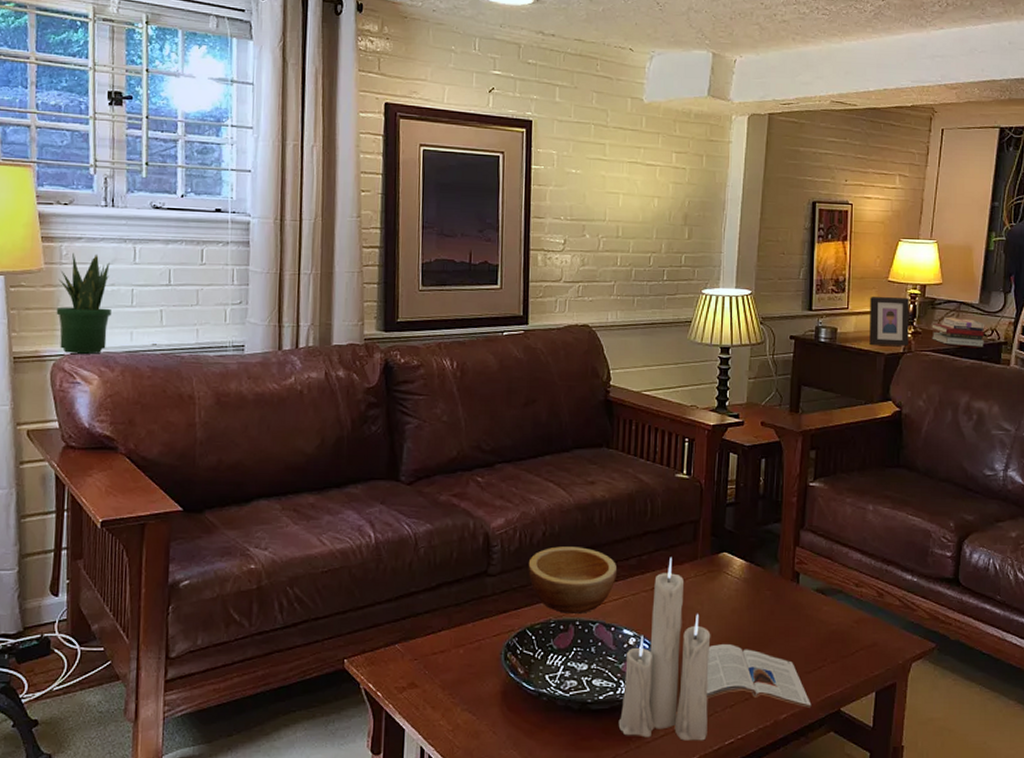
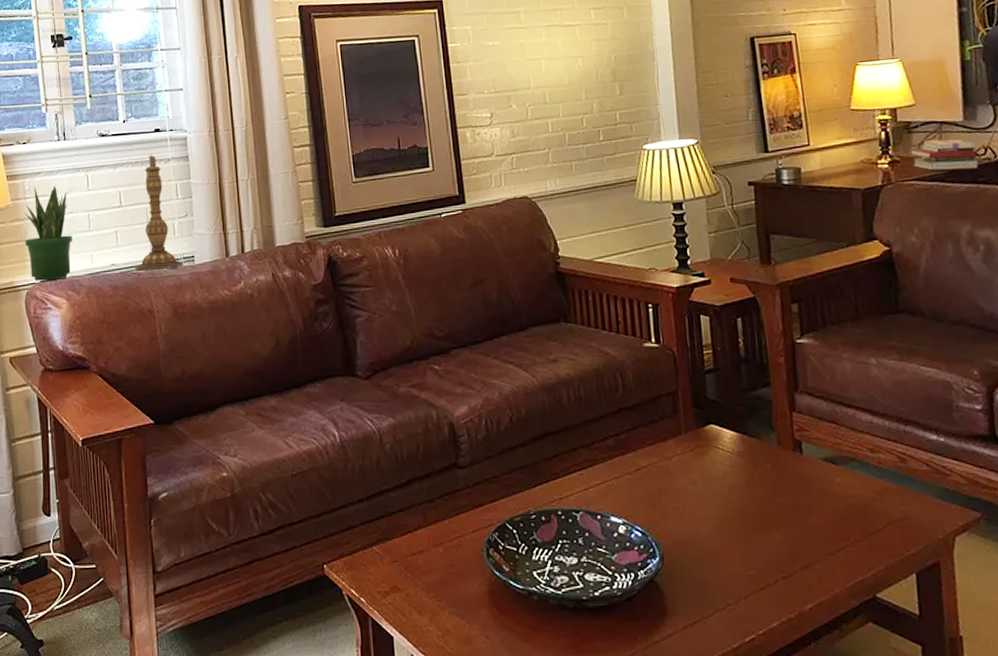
candlestick: none [178,234,233,355] -> present [135,153,184,271]
bowl: present [528,546,618,613] -> none [498,430,596,503]
candle: present [618,557,711,741] -> none [617,434,723,639]
magazine: present [706,644,812,708] -> none [708,527,841,596]
picture frame: present [869,297,909,346] -> none [833,125,887,181]

